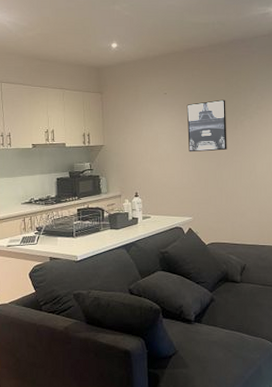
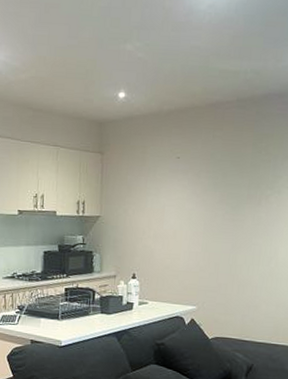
wall art: present [187,99,227,152] -> none [199,168,251,231]

